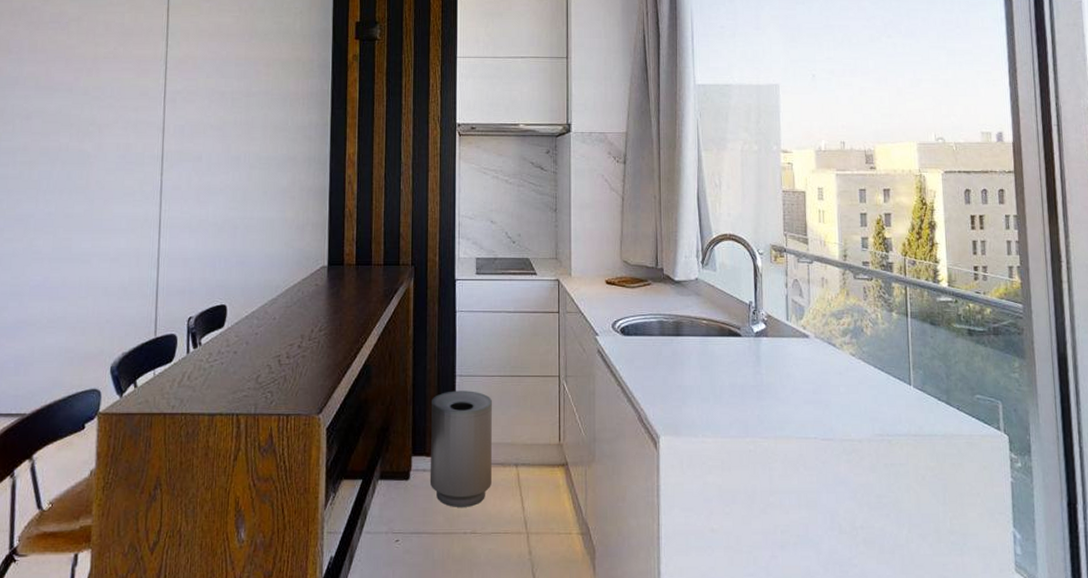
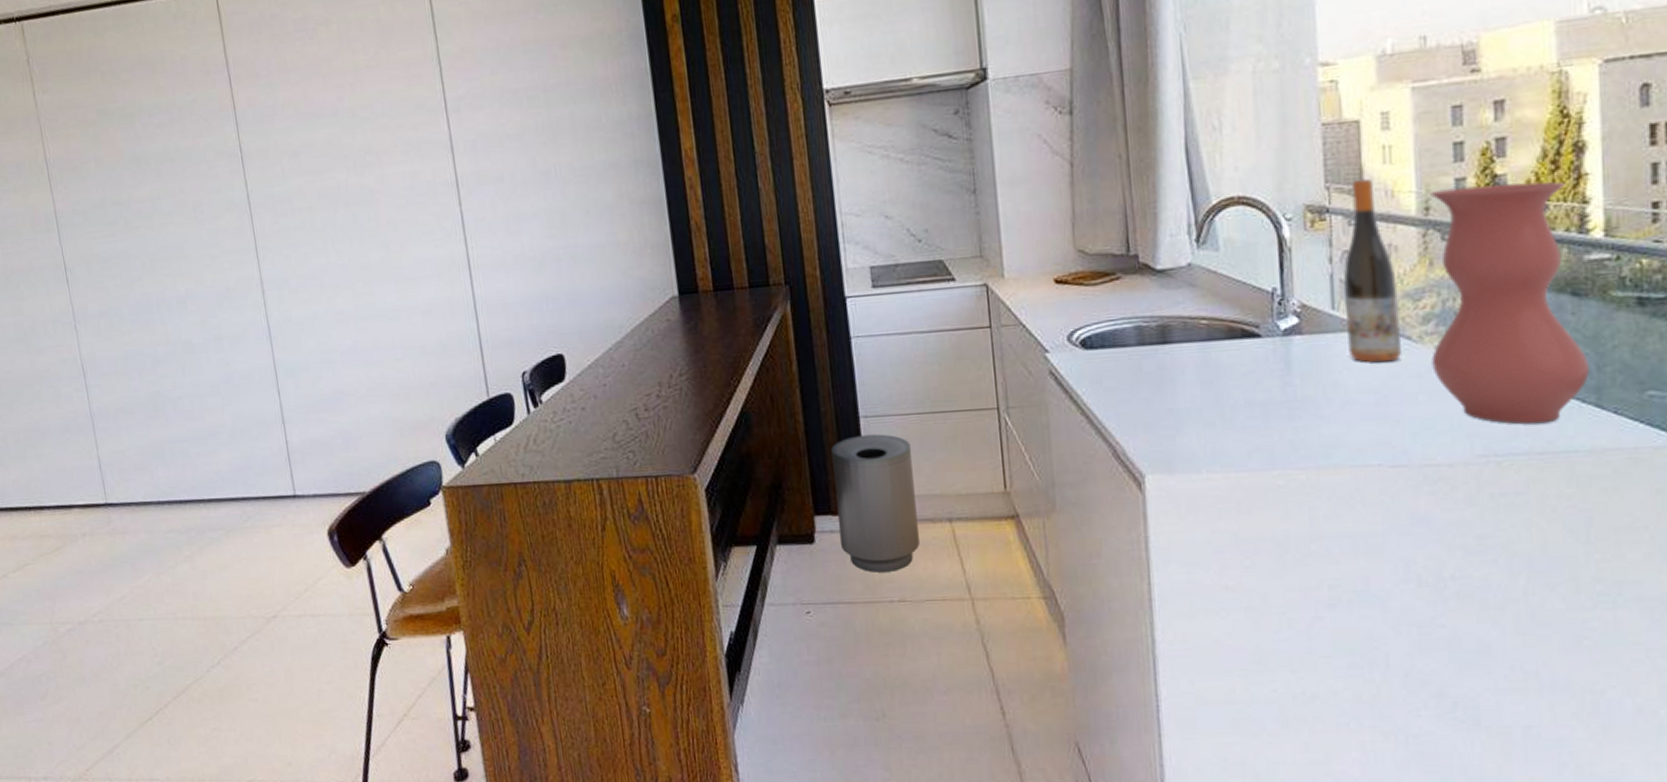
wine bottle: none [794,231,829,362] -> present [1343,178,1401,363]
vase: none [846,244,942,413] -> present [1428,181,1589,424]

